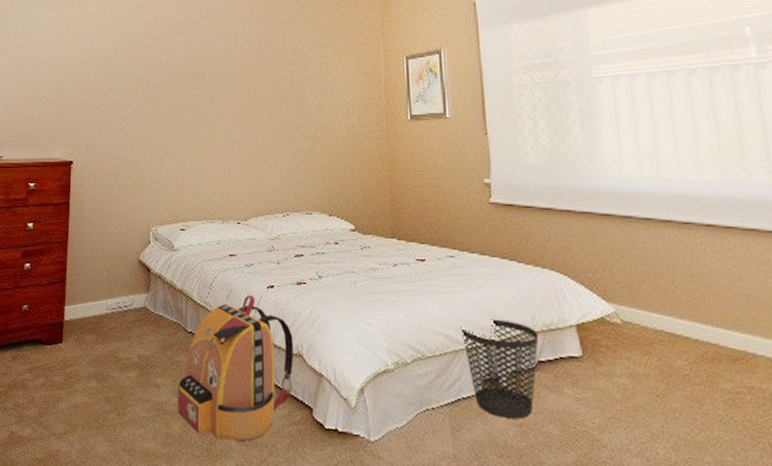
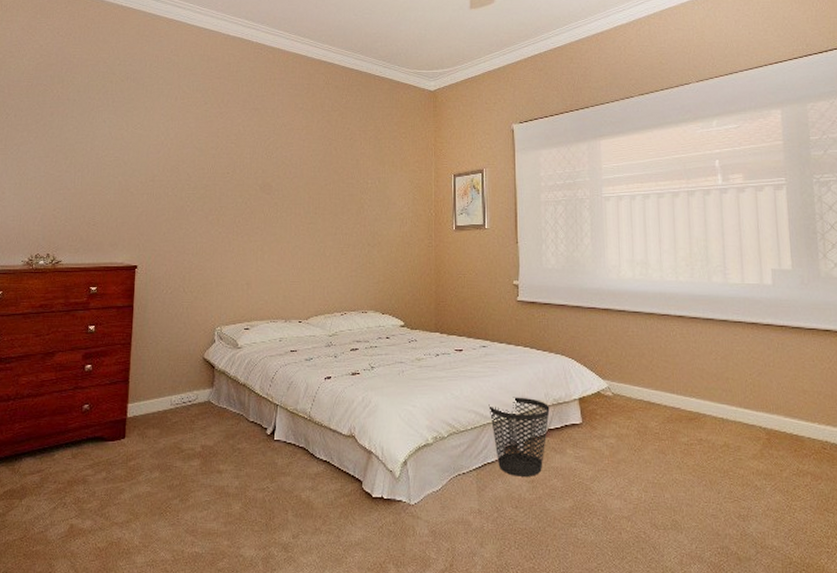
backpack: present [175,294,294,441] -> none [236,385,348,515]

